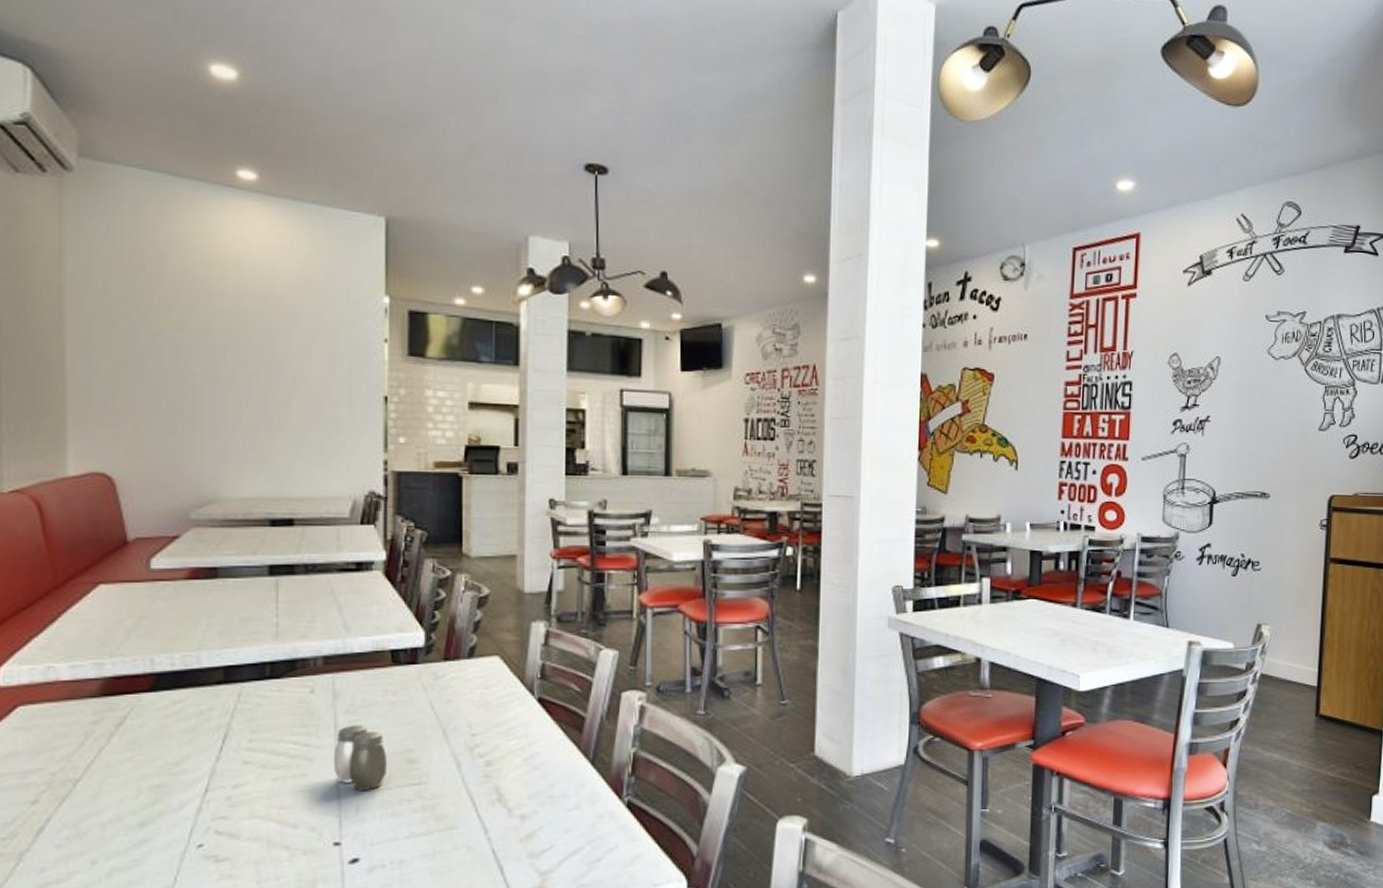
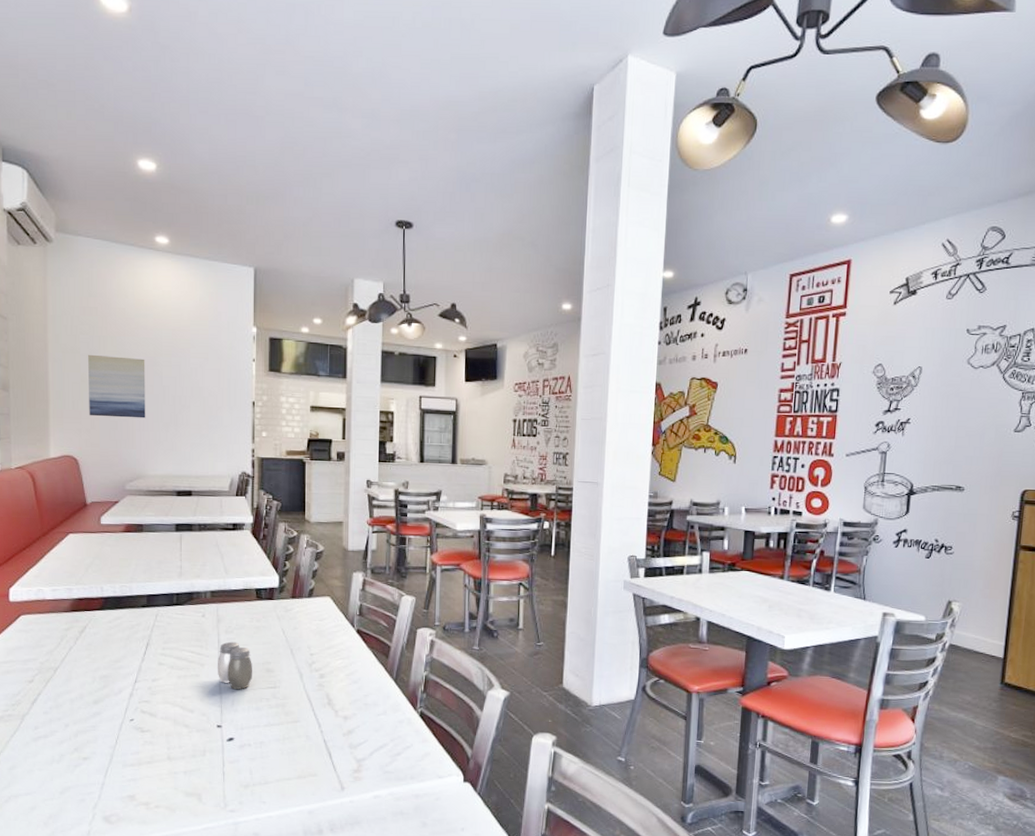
wall art: none [130,329,222,420] -> present [88,354,146,419]

